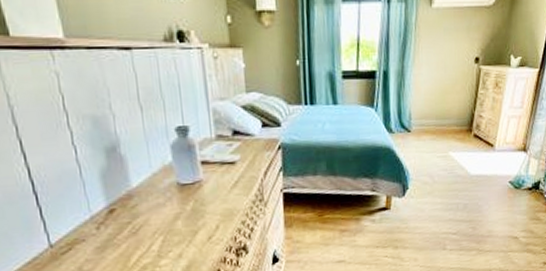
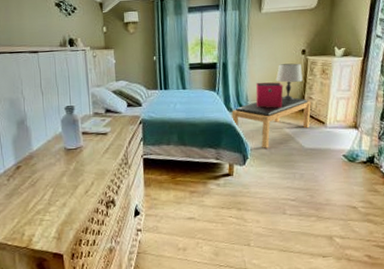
bench: none [391,115,481,176] -> present [231,97,311,148]
storage bin: none [420,96,452,128] -> present [256,82,284,108]
lamp: none [444,74,474,119] -> present [276,63,303,100]

